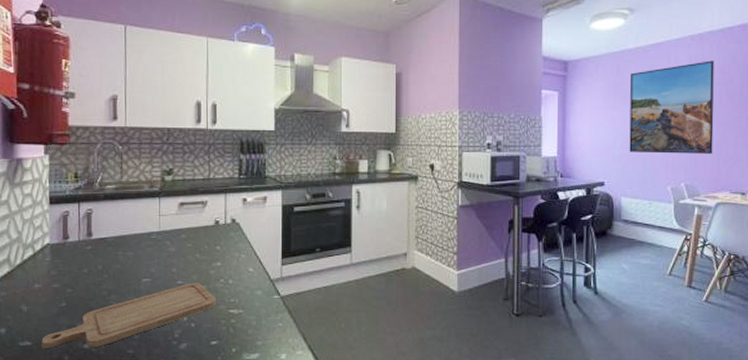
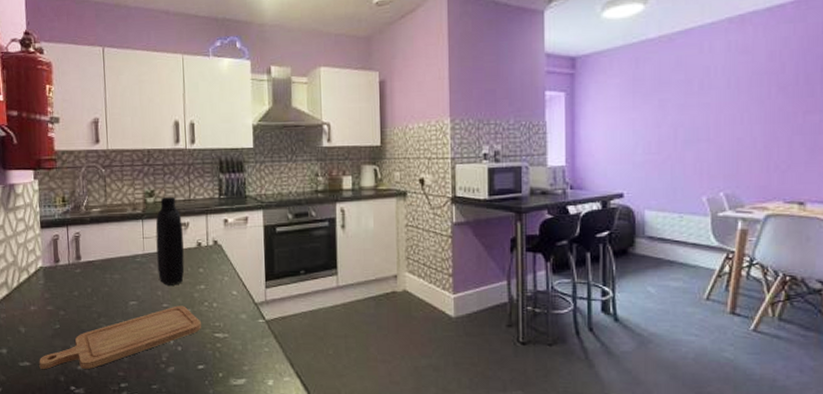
bottle: none [173,176,201,263] -> present [155,197,185,285]
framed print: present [629,61,714,154] -> none [653,46,761,159]

